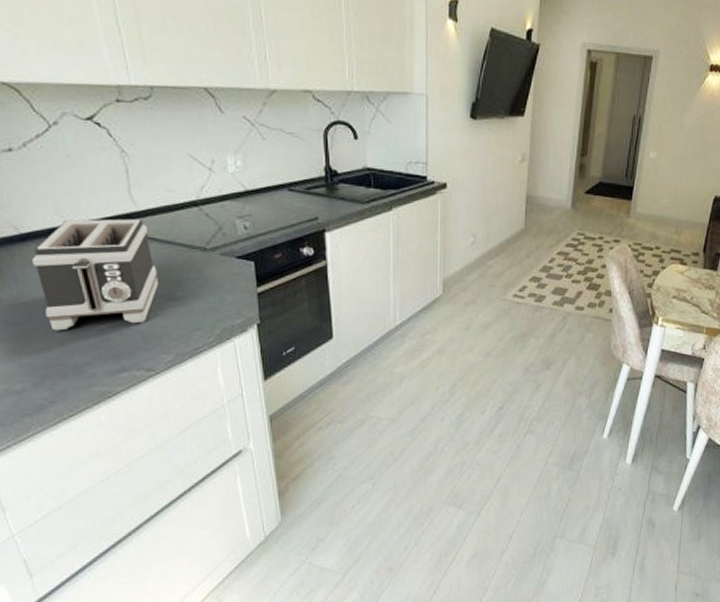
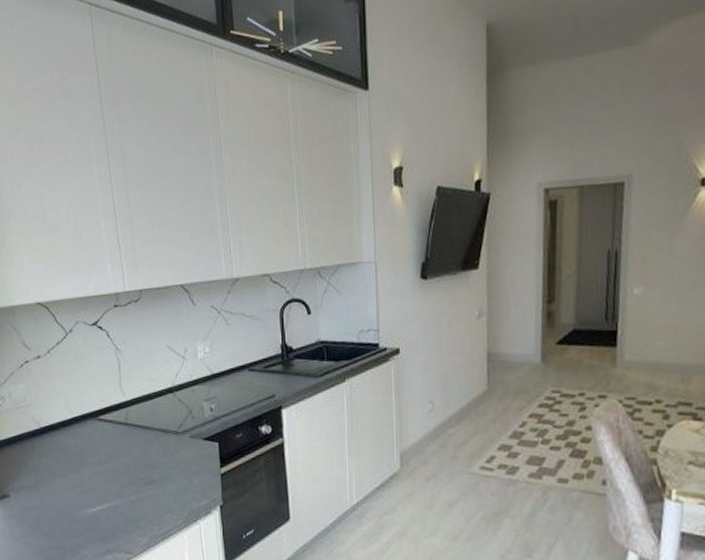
toaster: present [32,218,158,331] -> none [47,408,139,515]

